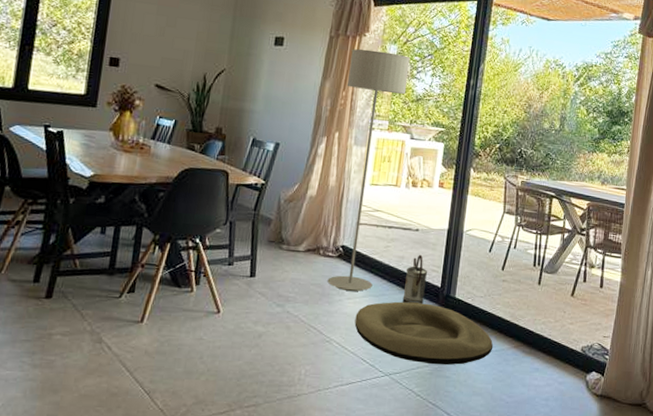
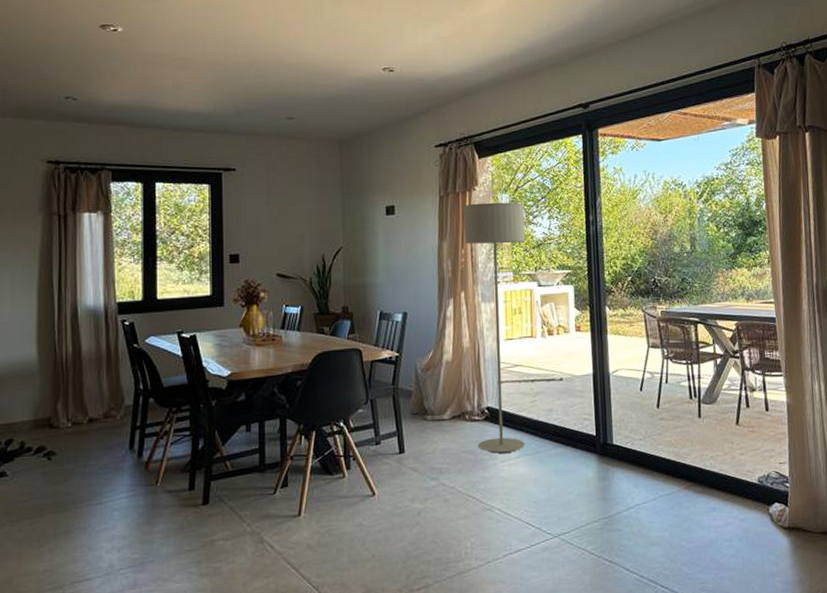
dog bed: present [354,301,494,365] -> none [513,454,663,519]
watering can: present [402,254,428,304] -> none [557,404,581,458]

